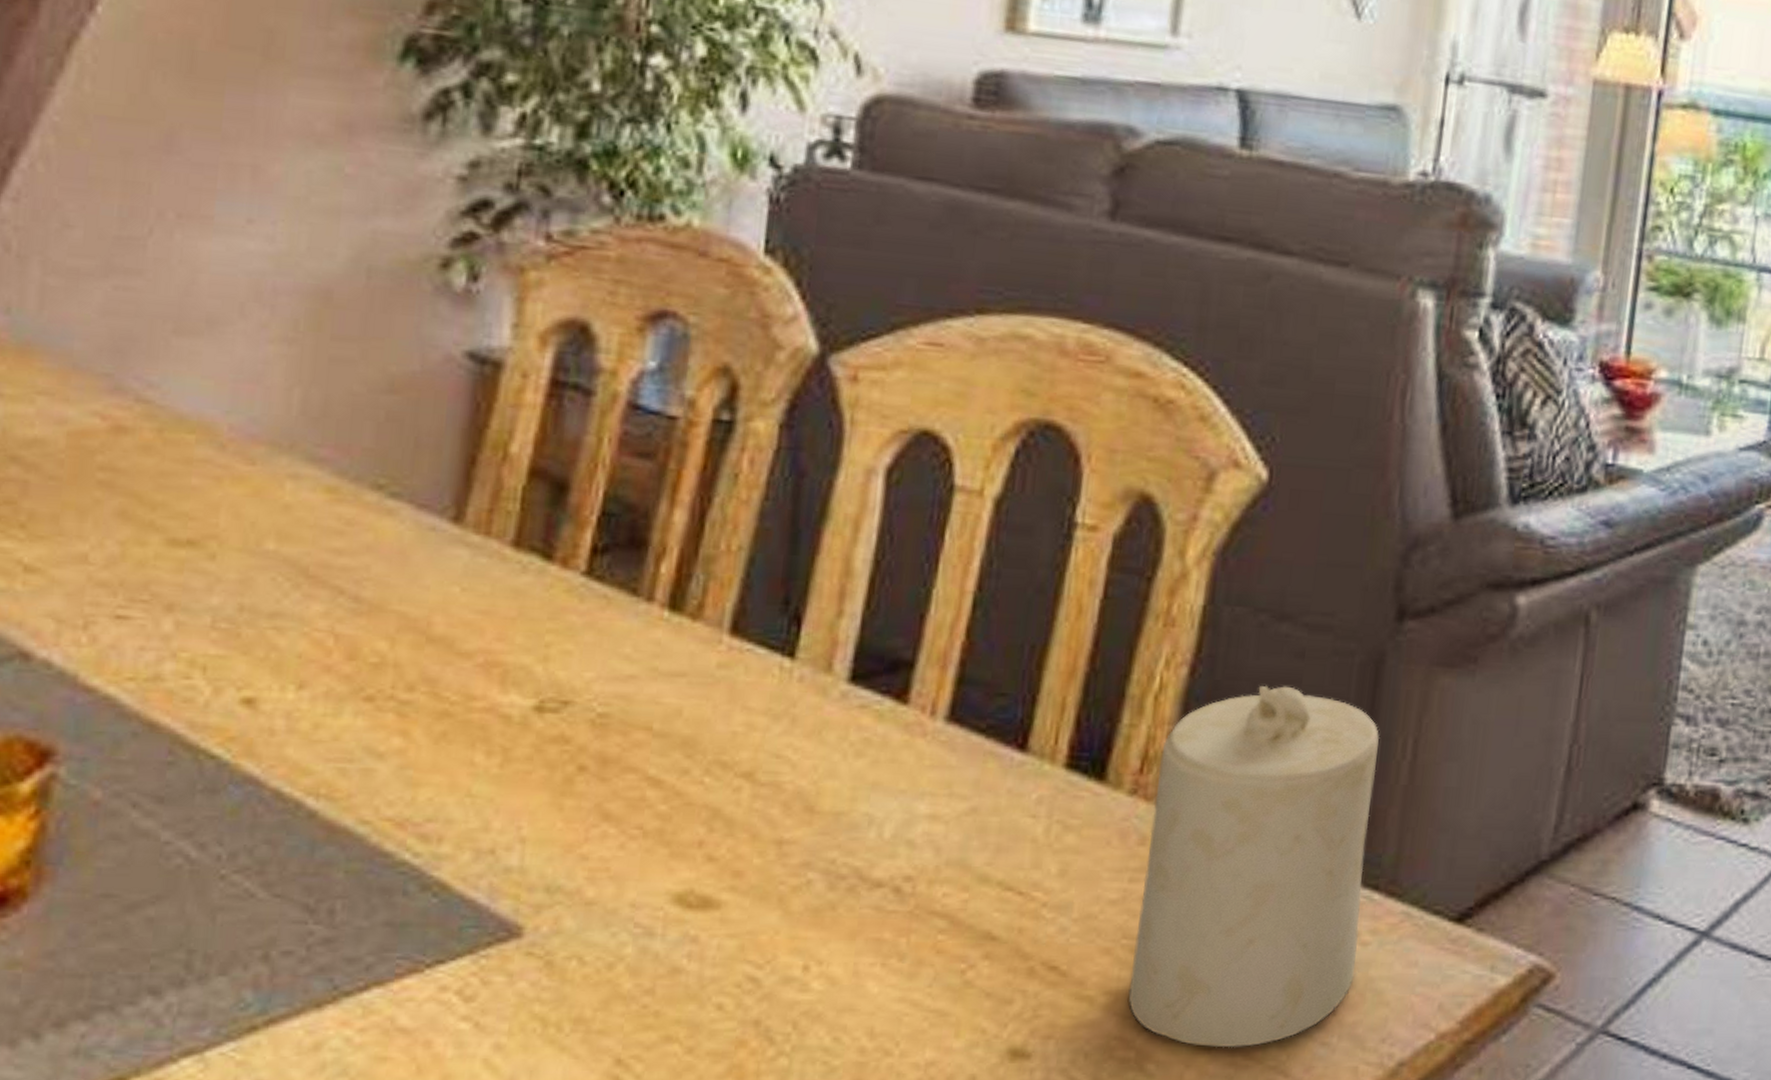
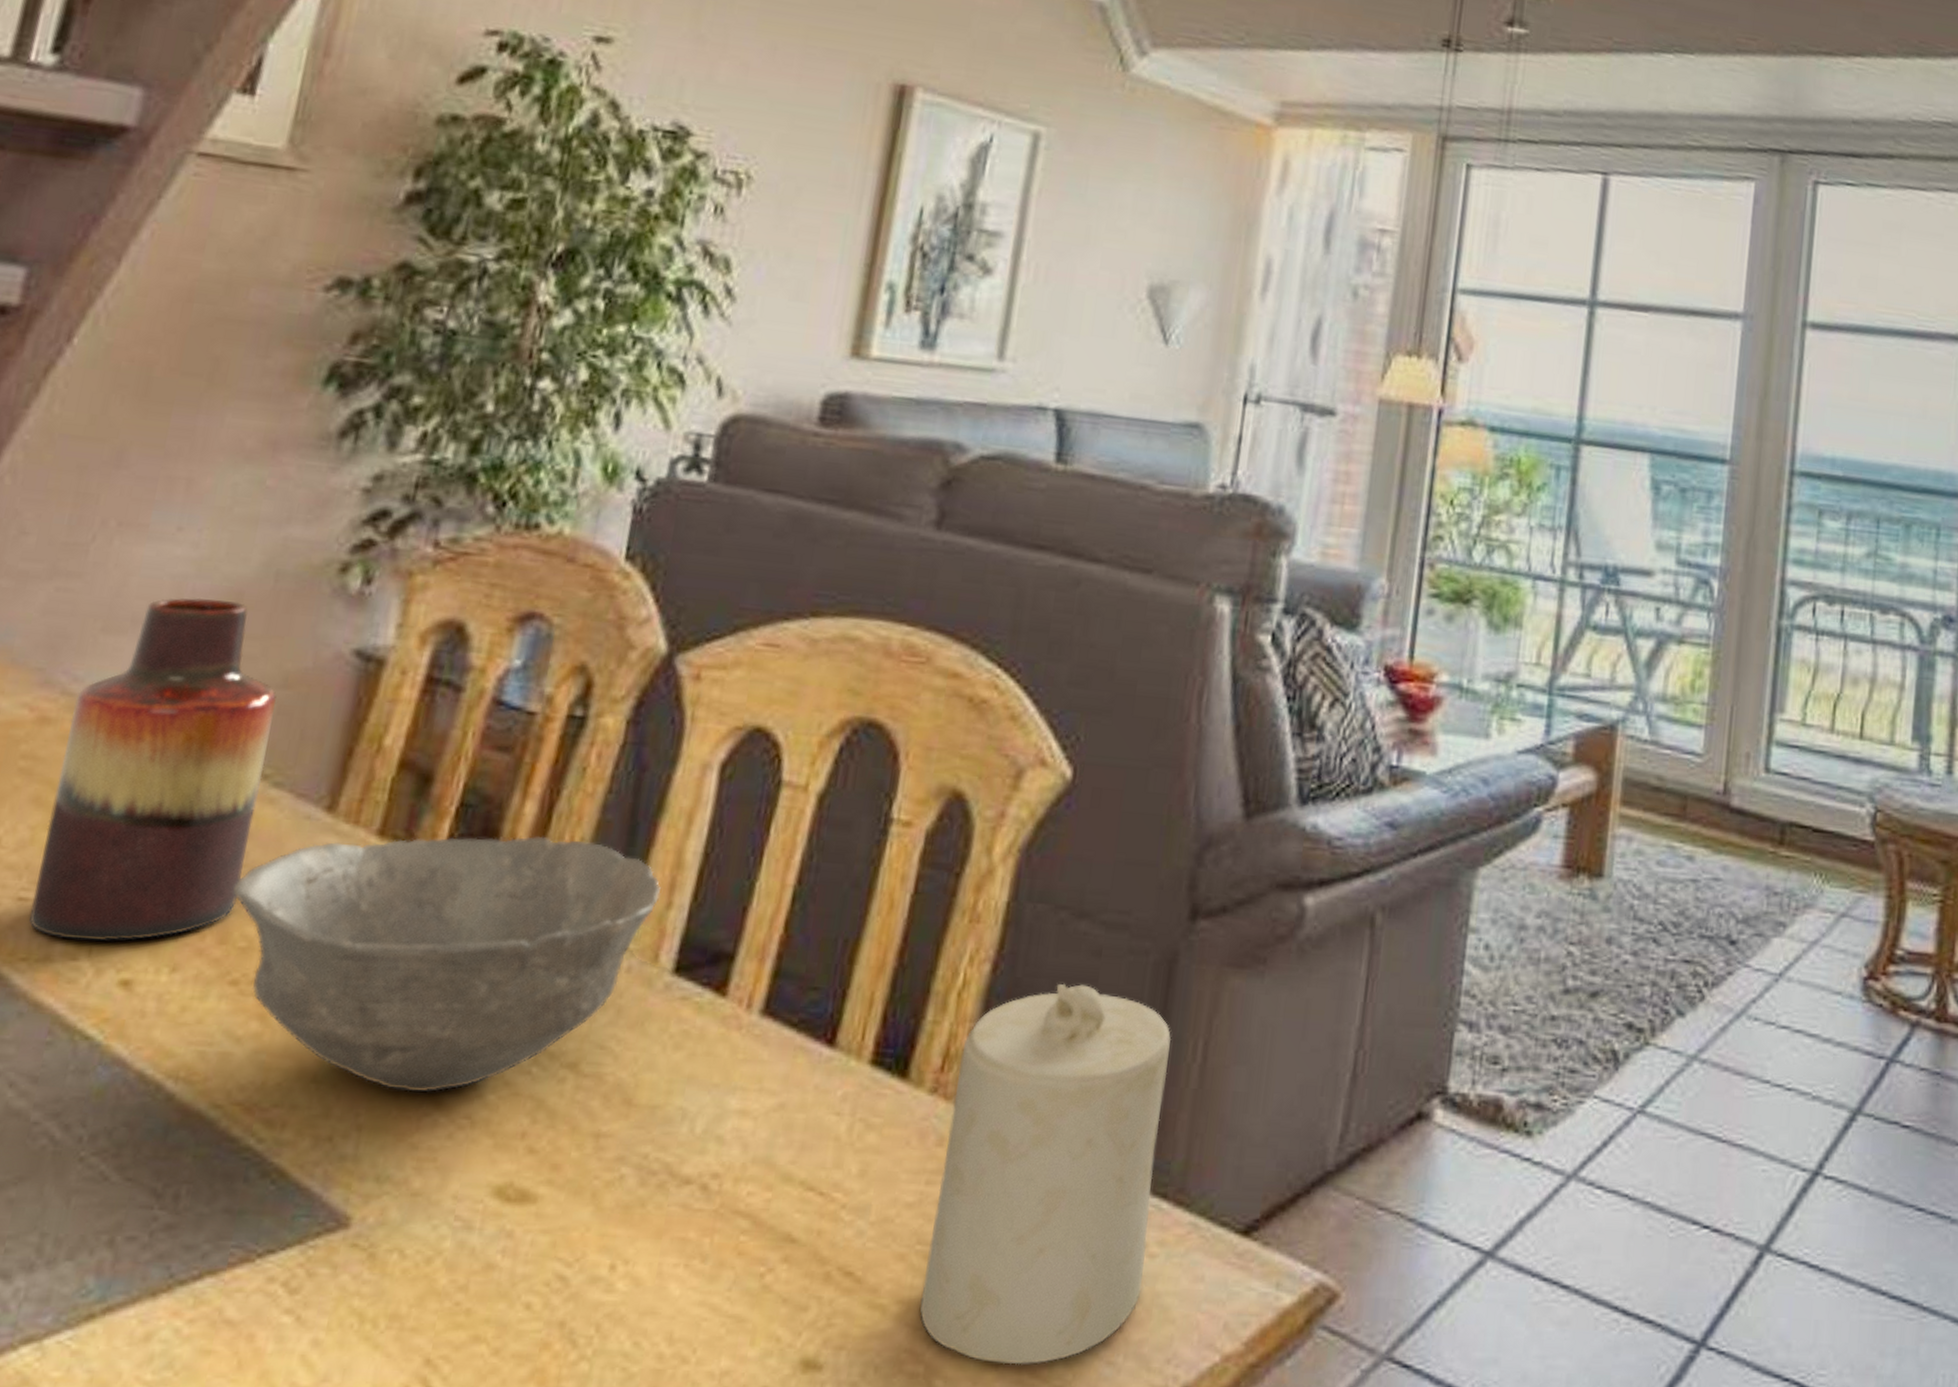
vase: none [131,296,383,659] -> present [29,597,276,941]
bowl: none [356,545,831,804] -> present [232,836,662,1092]

